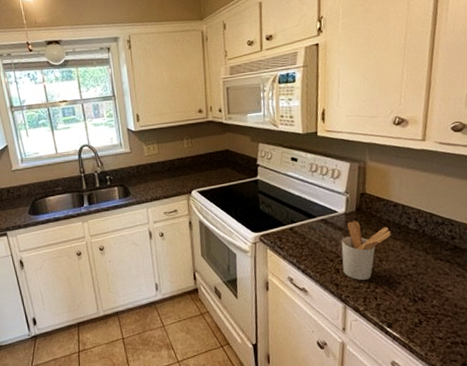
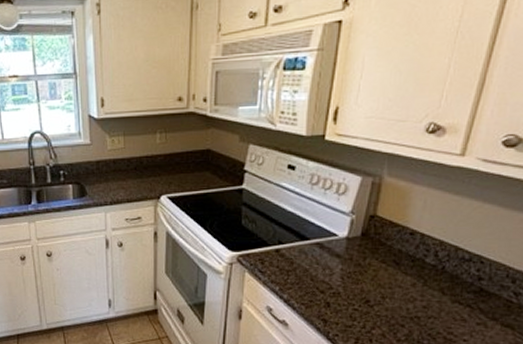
utensil holder: present [341,221,391,281] -> none [335,248,402,319]

